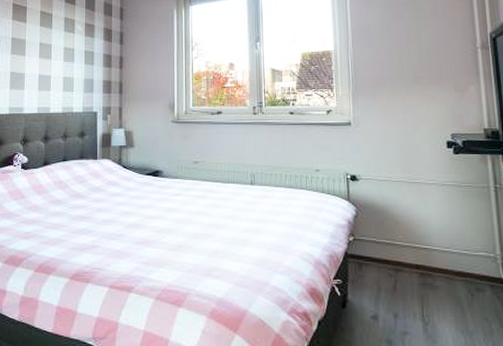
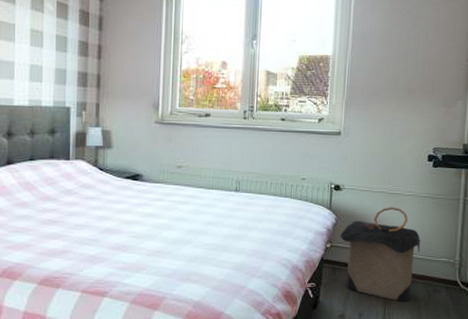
laundry hamper: none [362,197,453,301] -> present [340,207,421,301]

